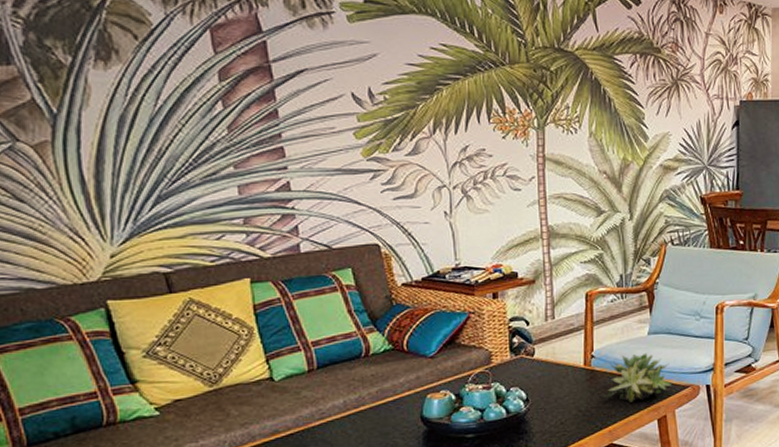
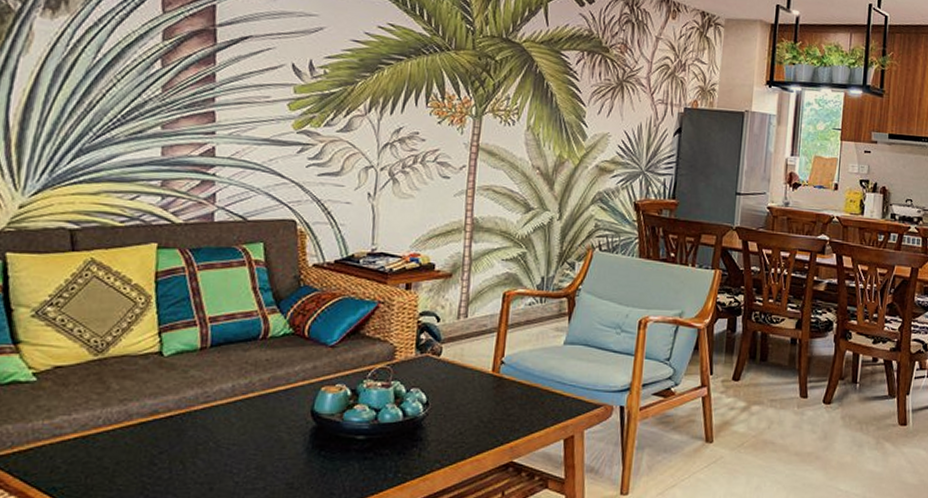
succulent plant: present [602,352,673,403] -> none [507,364,584,417]

